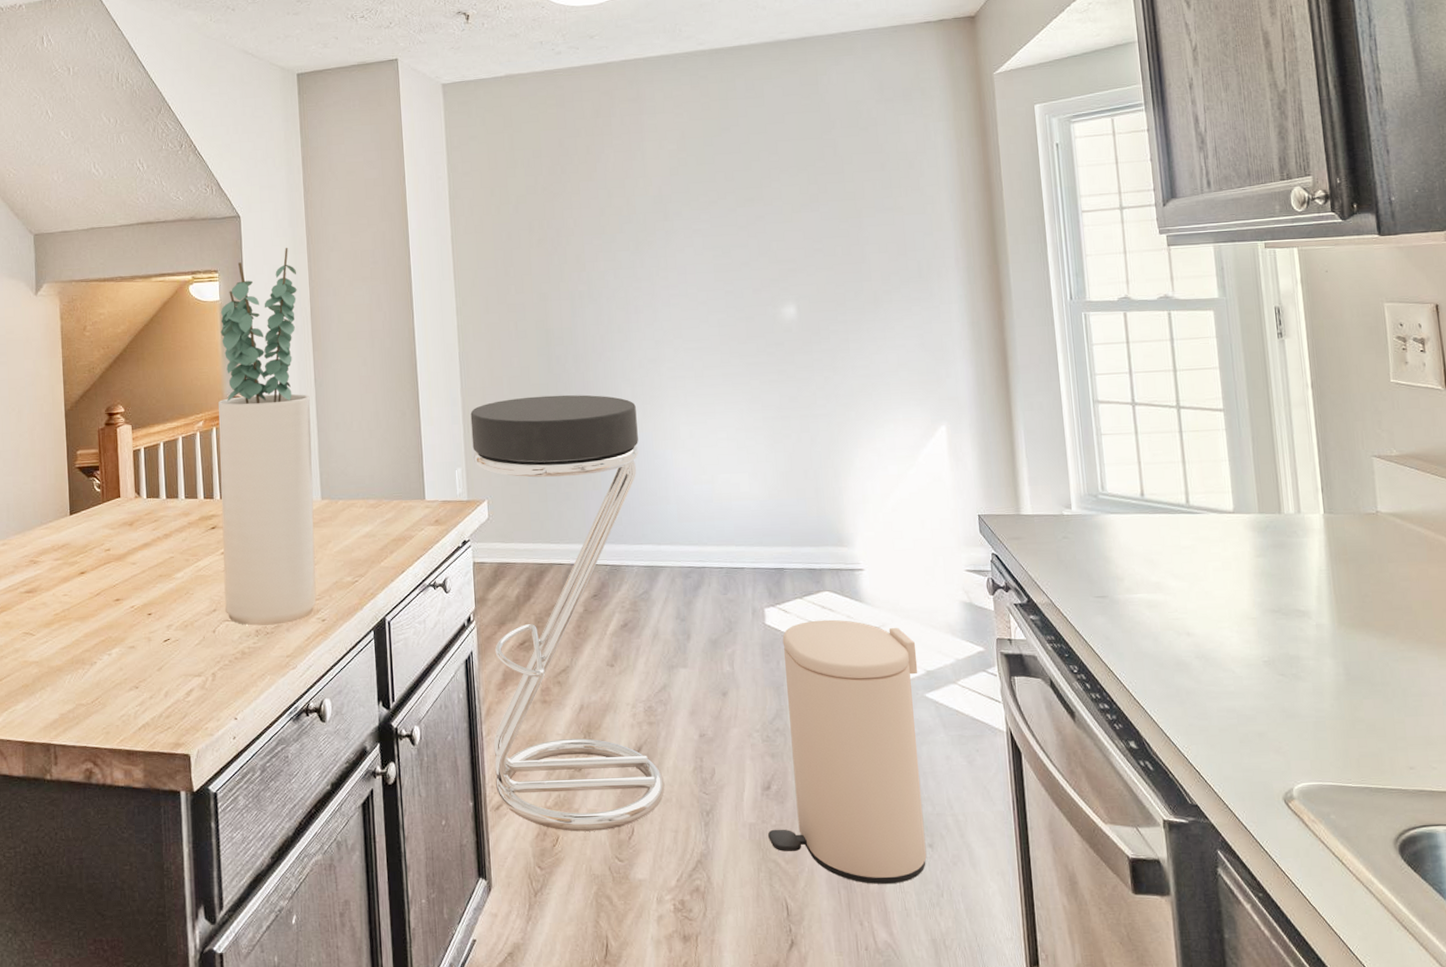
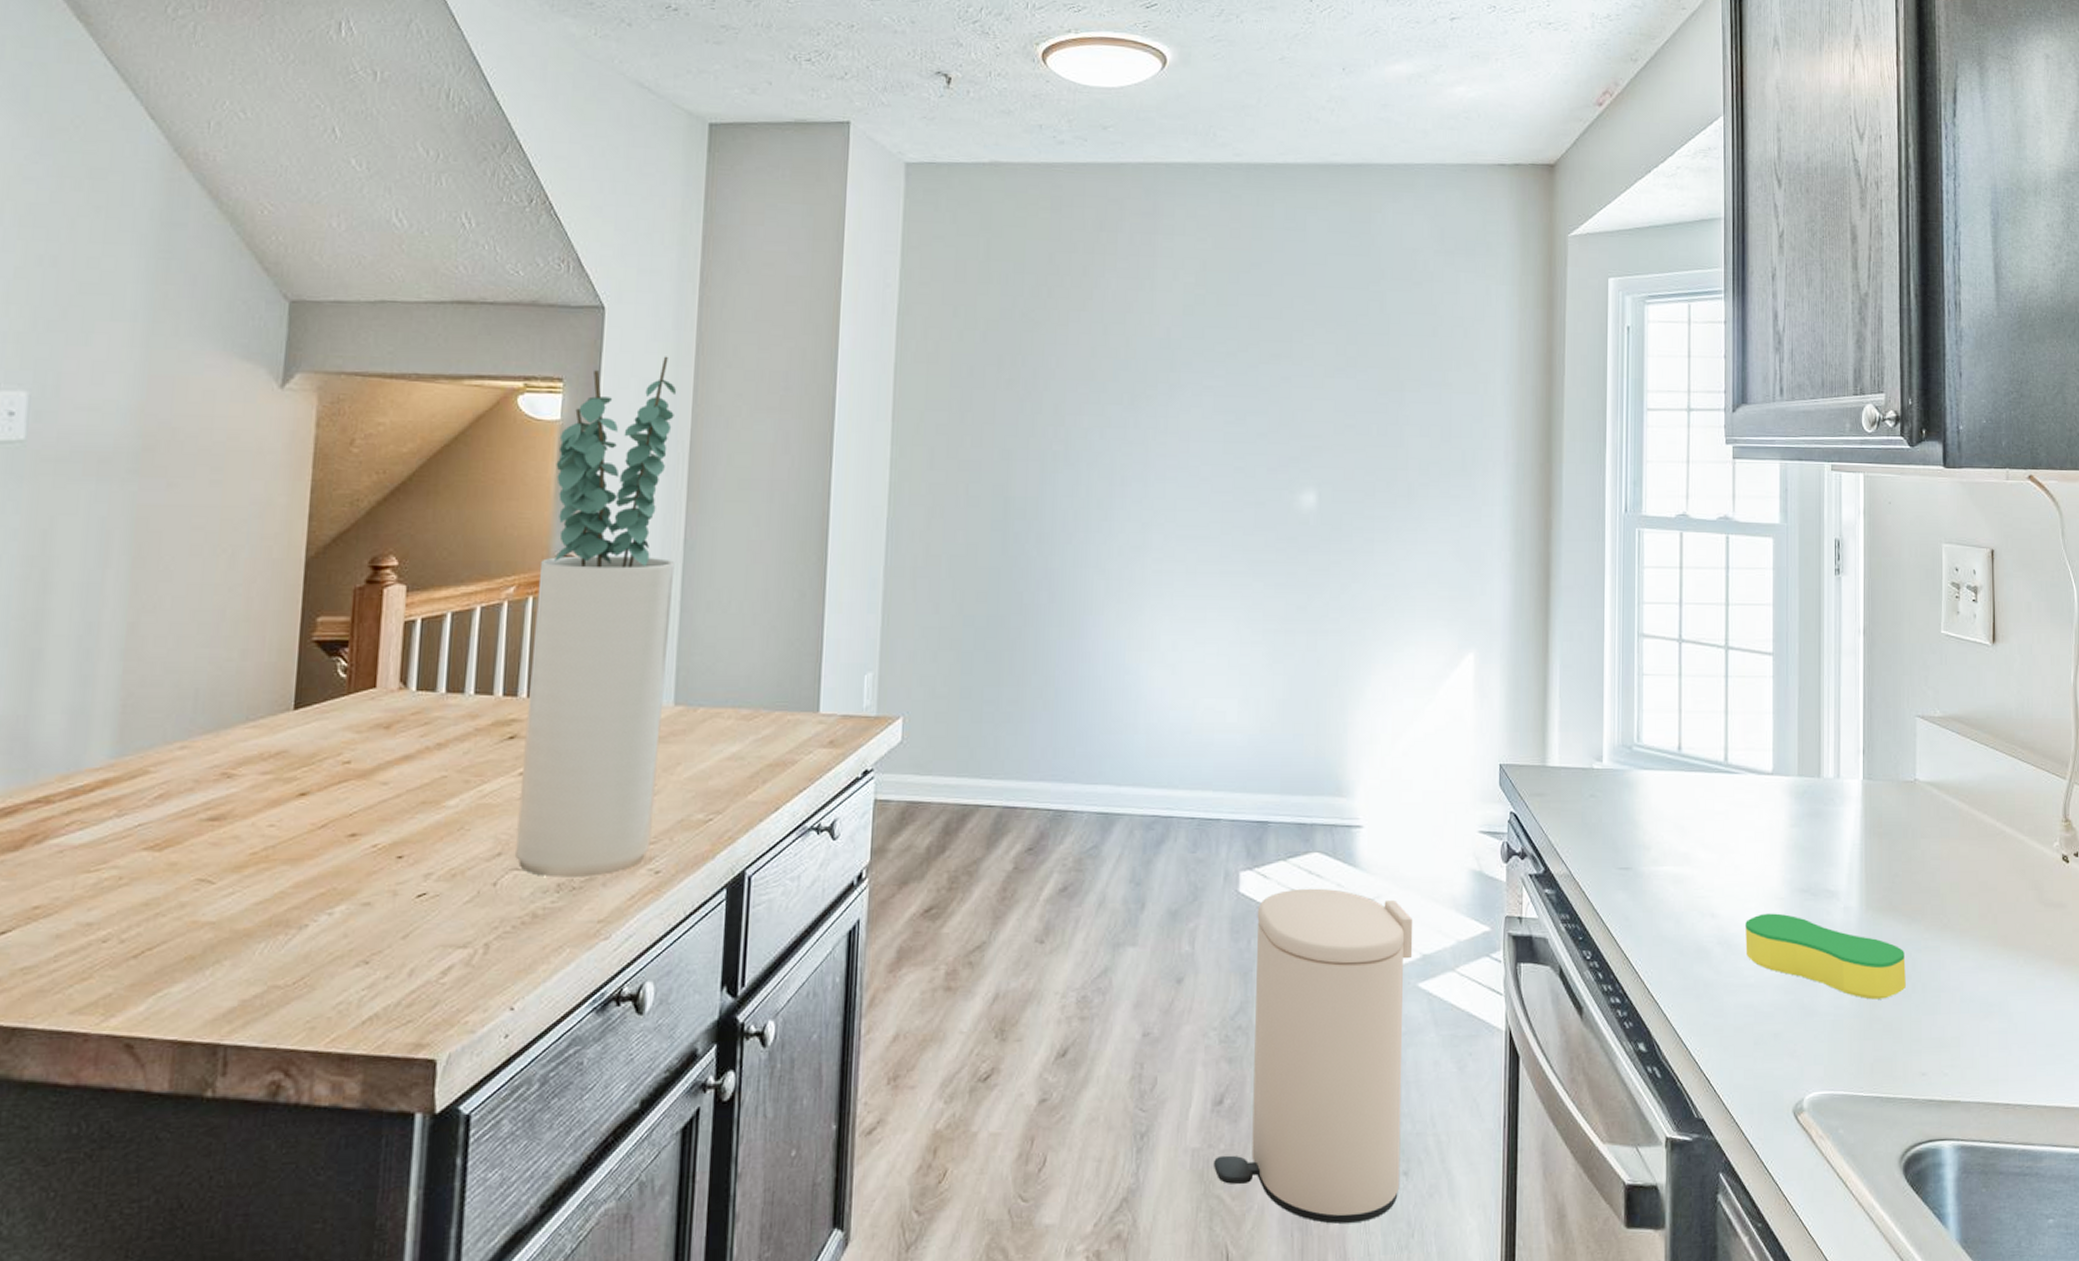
bar stool: present [470,395,665,832] -> none [869,583,1109,1163]
sponge: none [1220,631,1386,704] -> present [1745,913,1906,1000]

